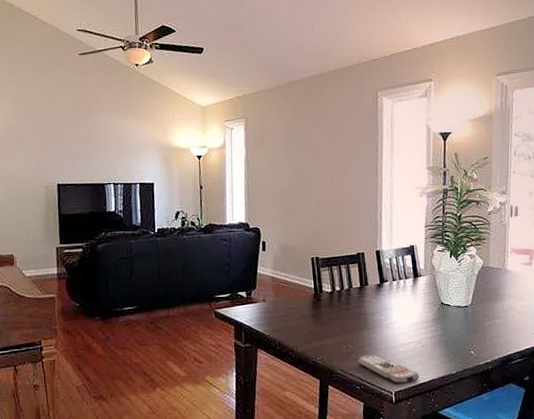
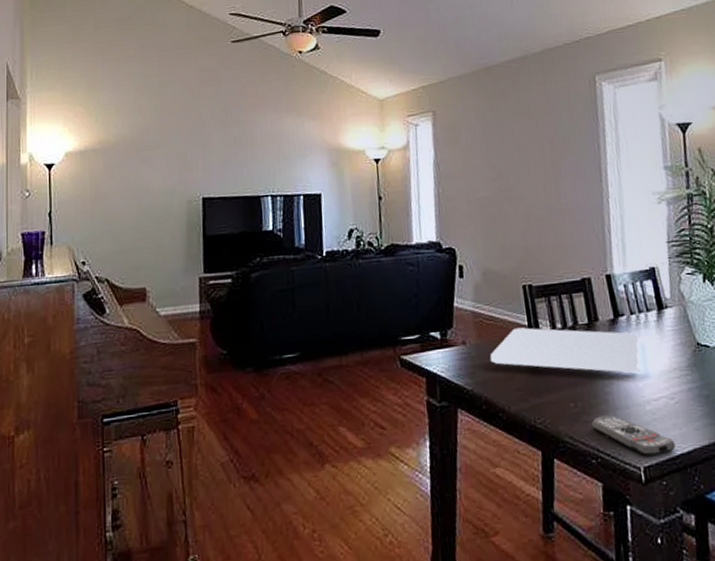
placemat: none [284,289,398,324] -> present [490,327,639,373]

